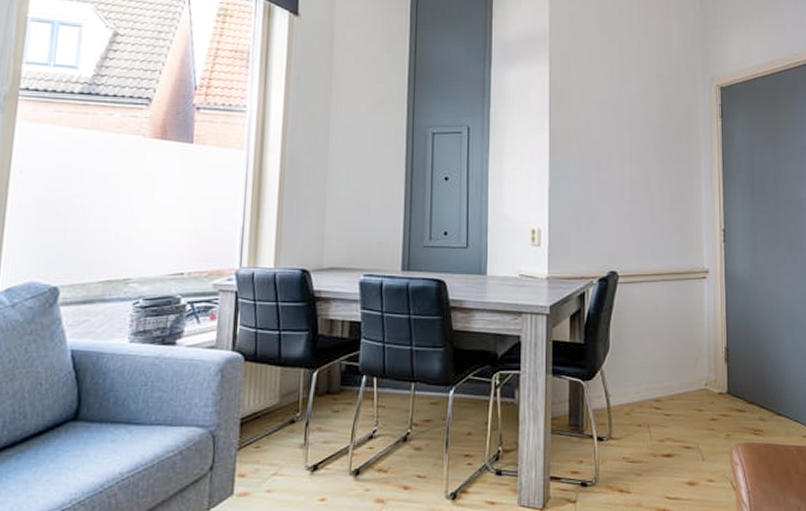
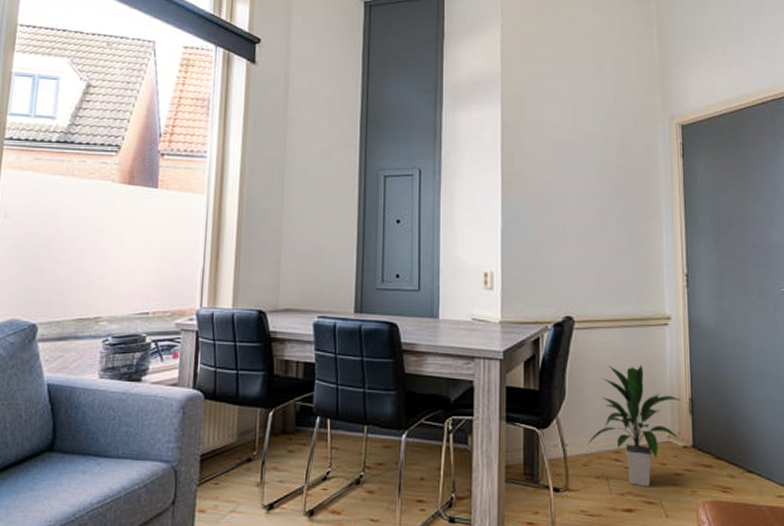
indoor plant: none [630,316,717,433] -> present [588,364,681,487]

